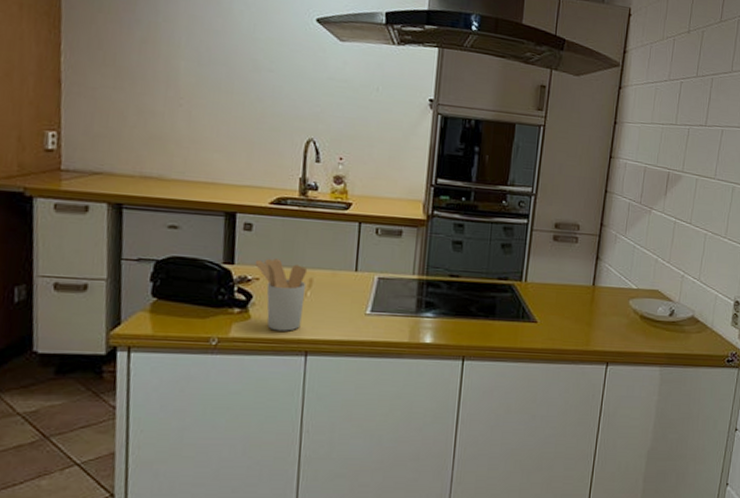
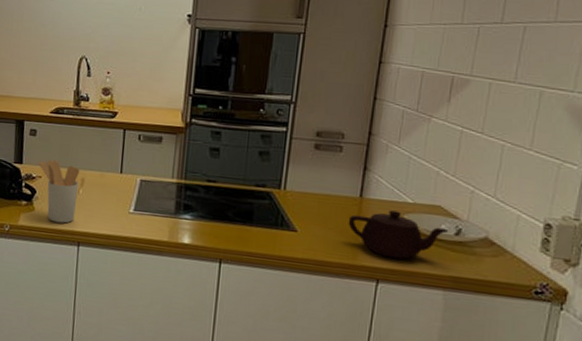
teapot: none [582,296,665,342] -> present [348,210,449,260]

